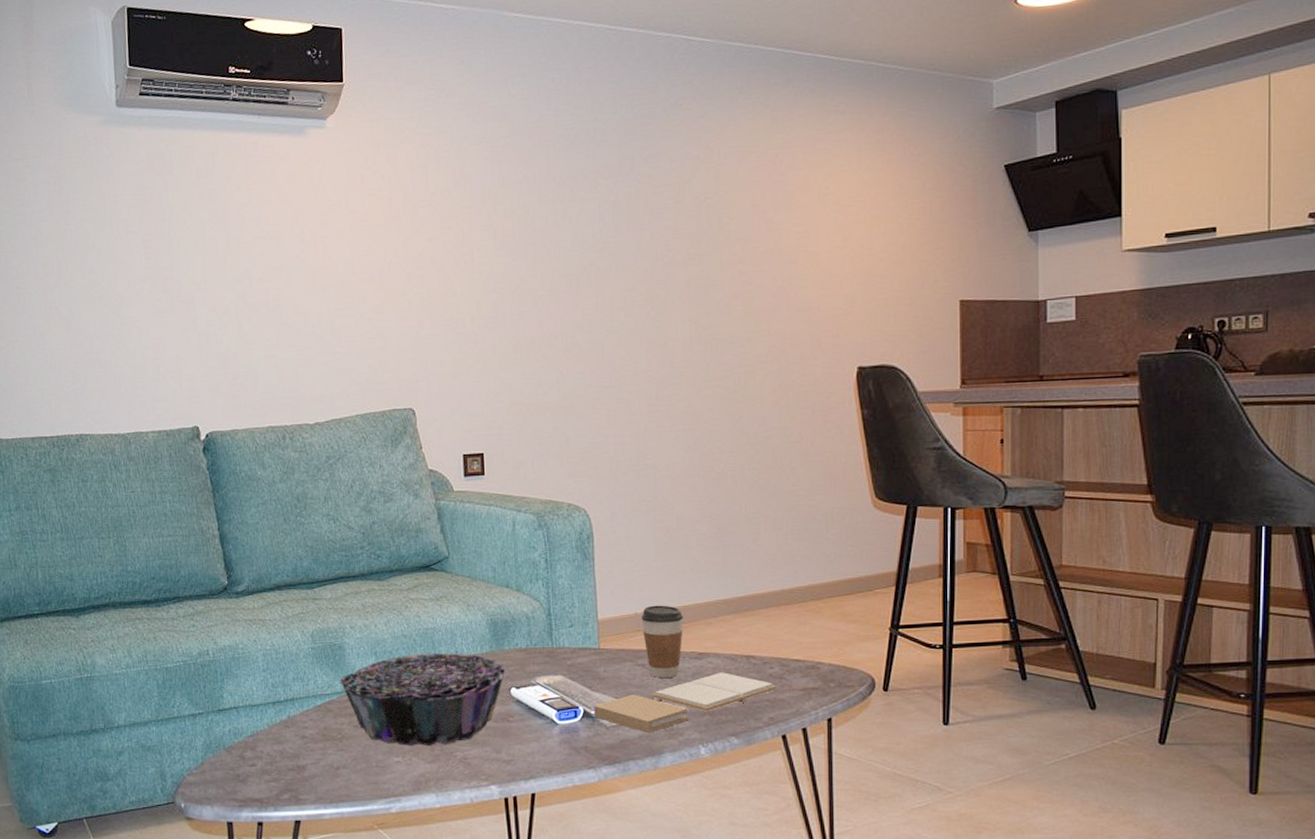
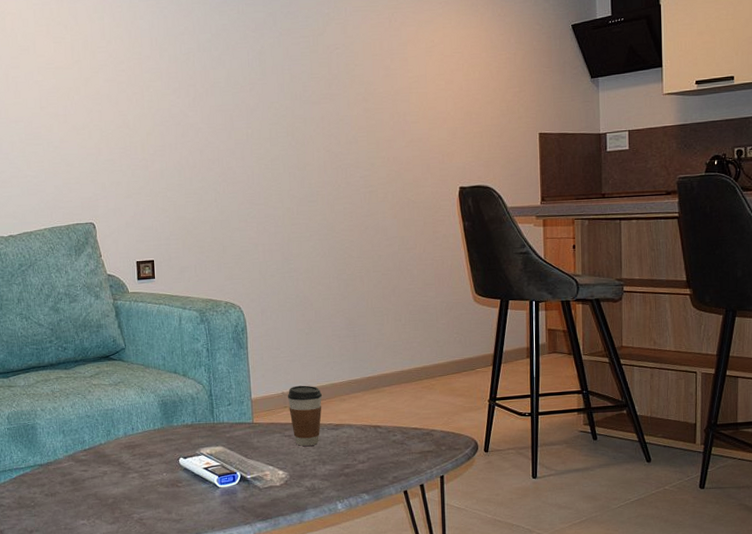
decorative bowl: present [338,653,508,746] -> none [31,430,177,510]
book: present [594,672,777,733] -> none [249,440,399,493]

